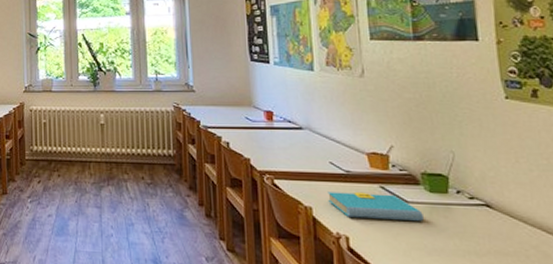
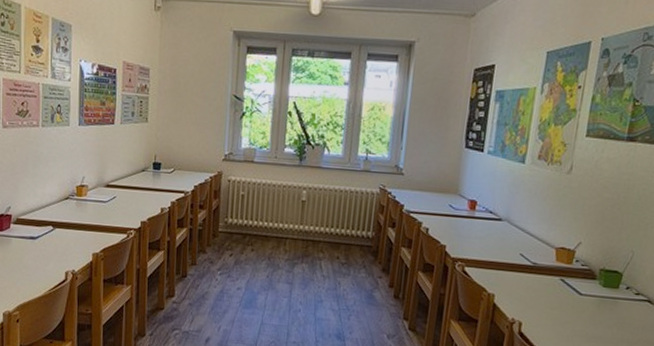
book: present [328,191,424,222] -> none [511,281,592,313]

